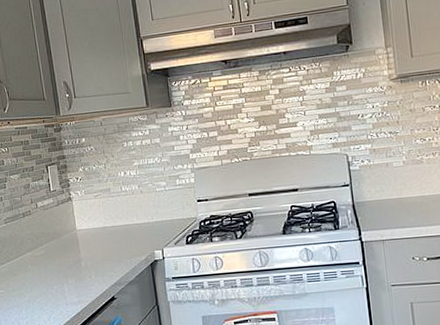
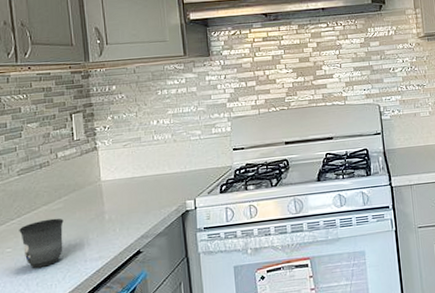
mug: none [9,263,47,309] -> present [19,218,64,268]

